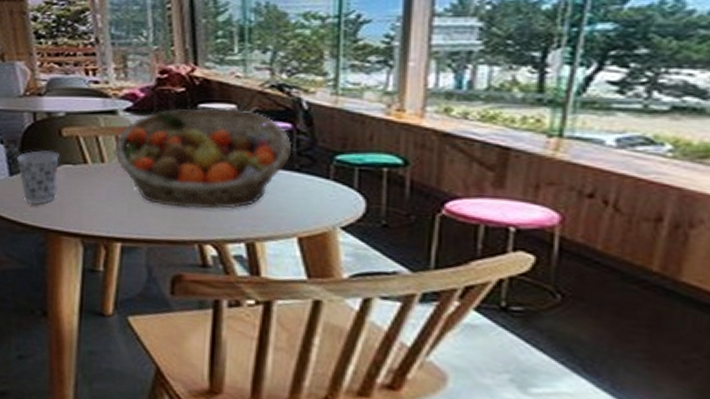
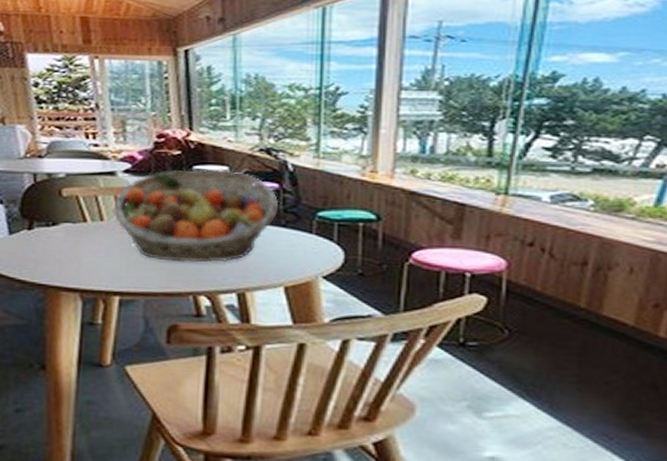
cup: present [16,150,59,206] -> none [15,210,59,263]

